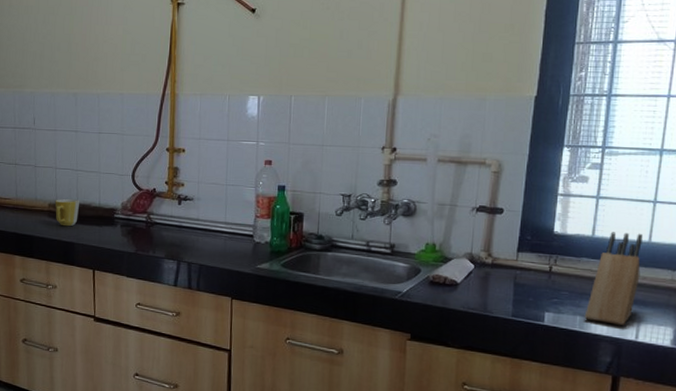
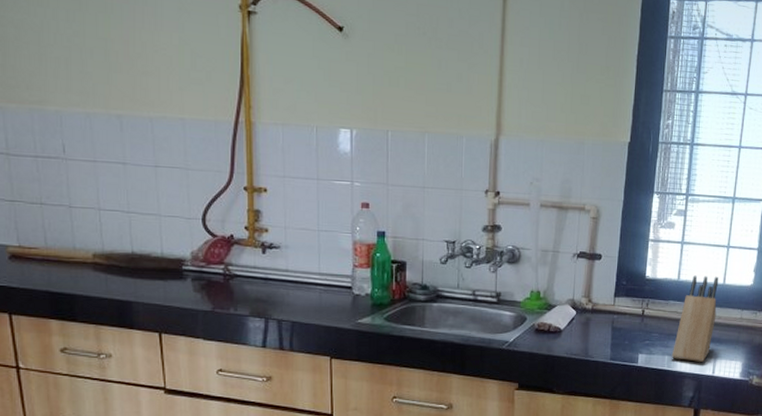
mug: present [55,198,80,227] -> none [101,247,136,282]

